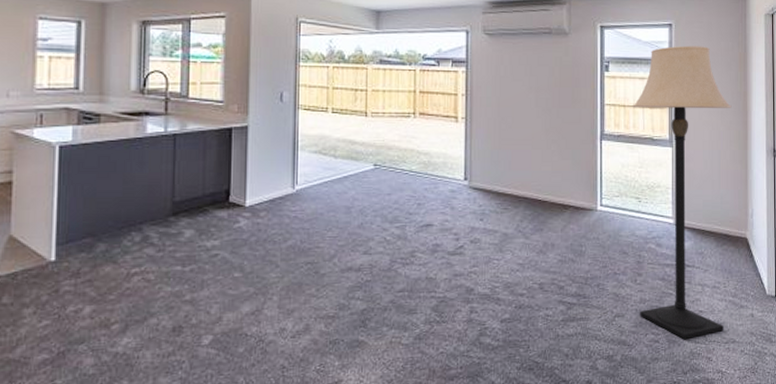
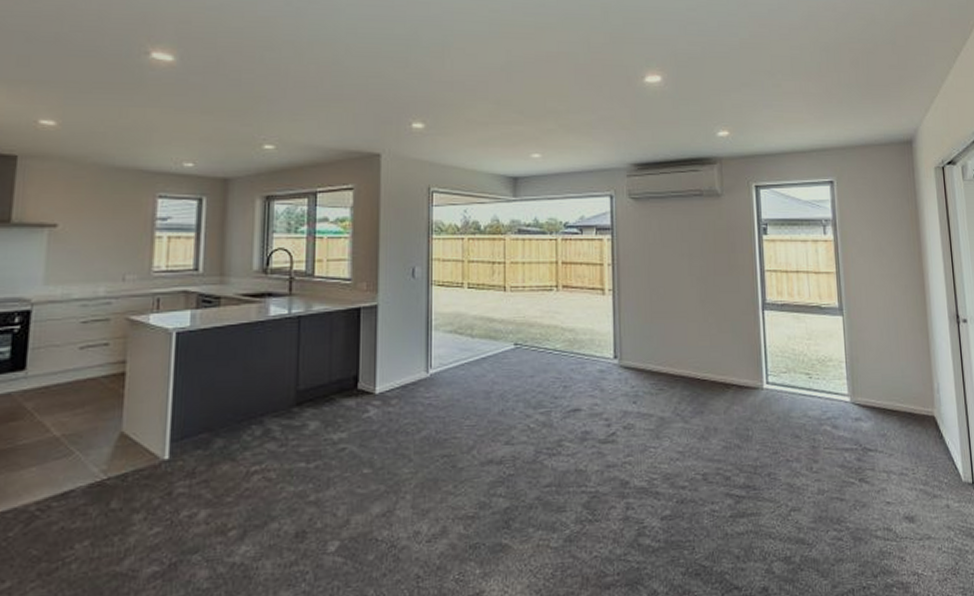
lamp: present [632,45,732,340] -> none [795,204,916,537]

